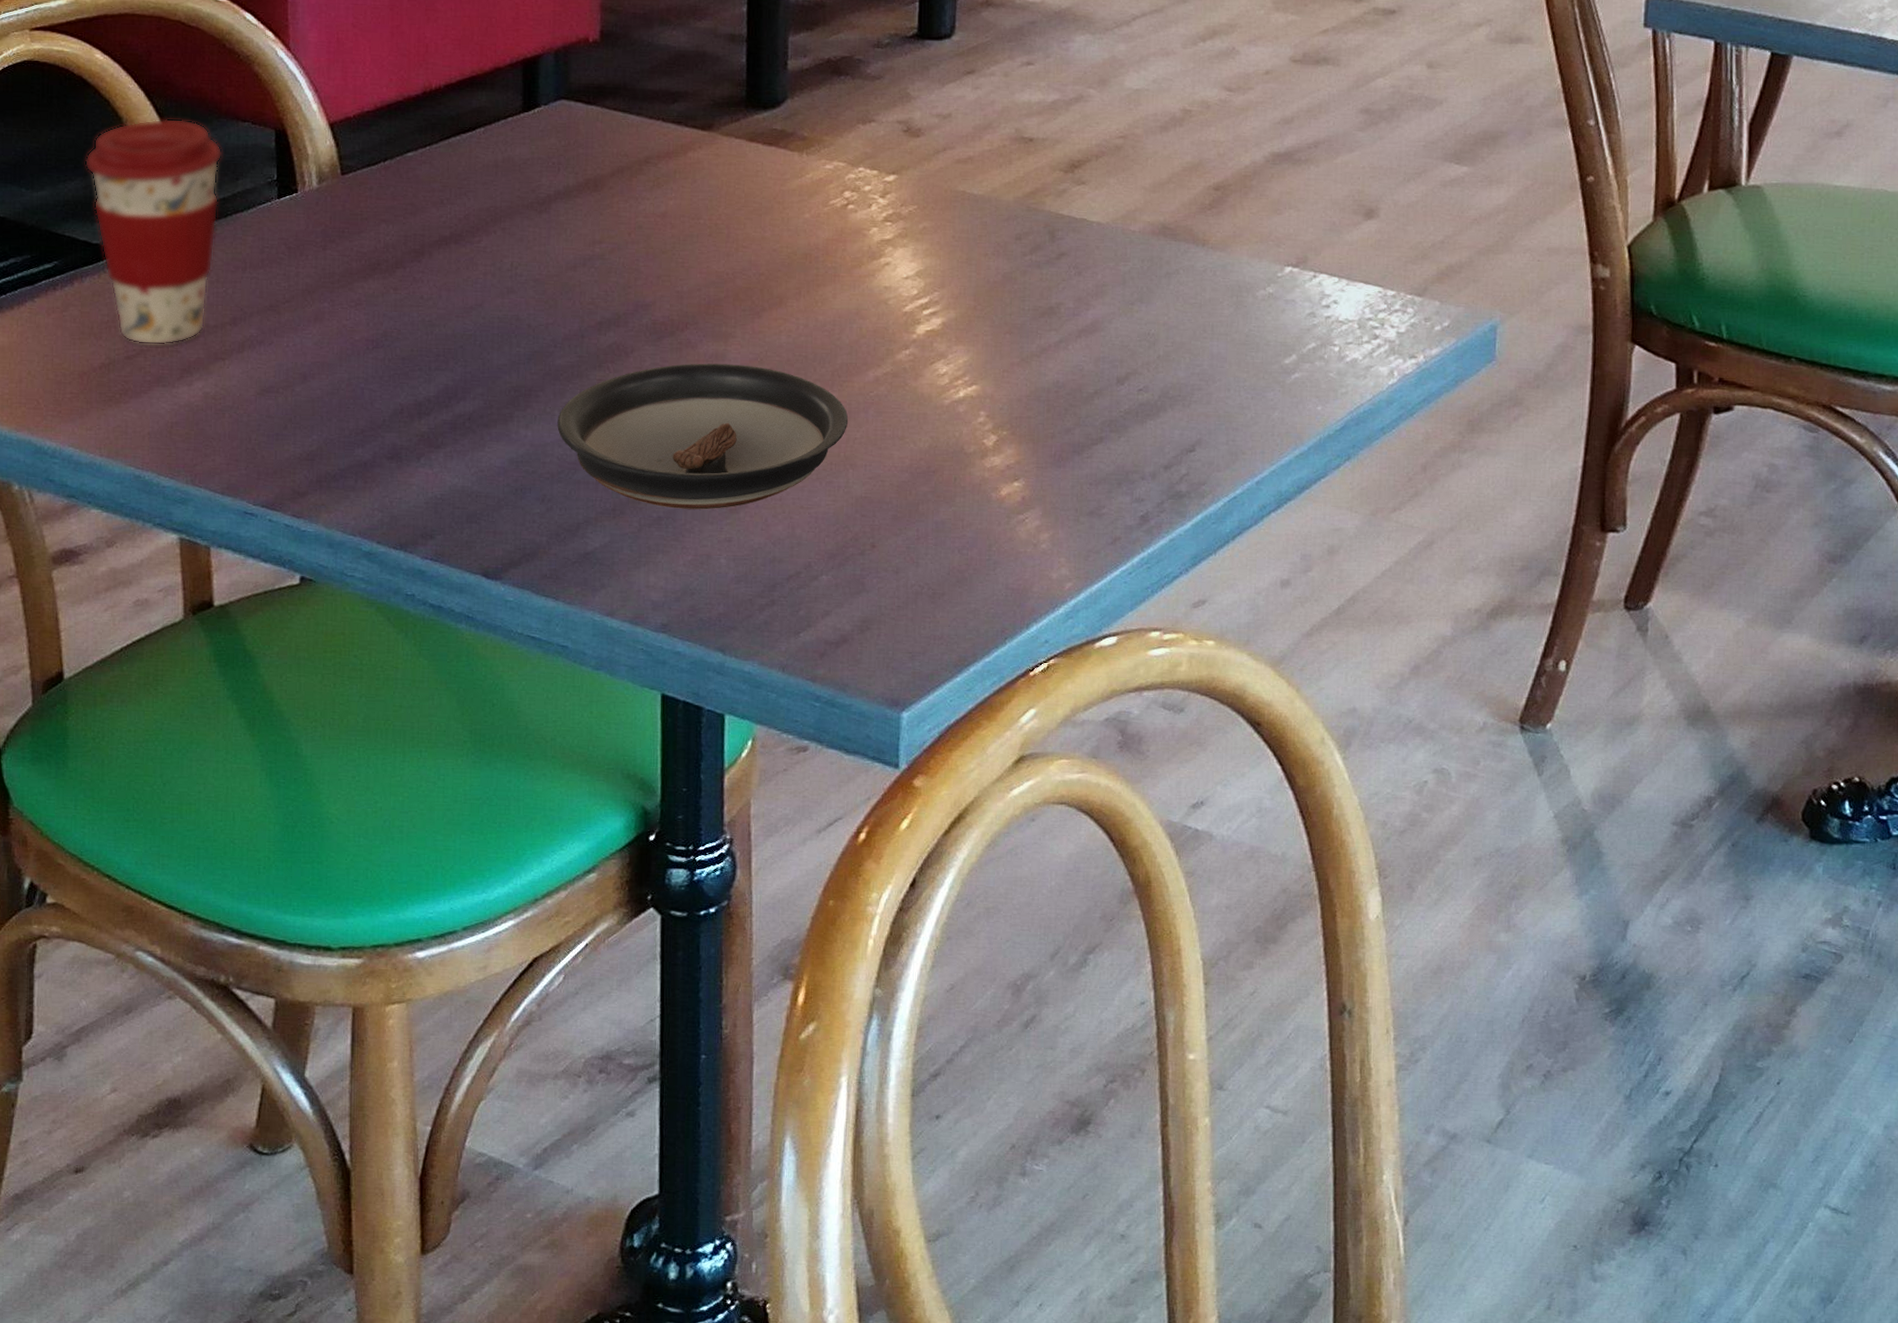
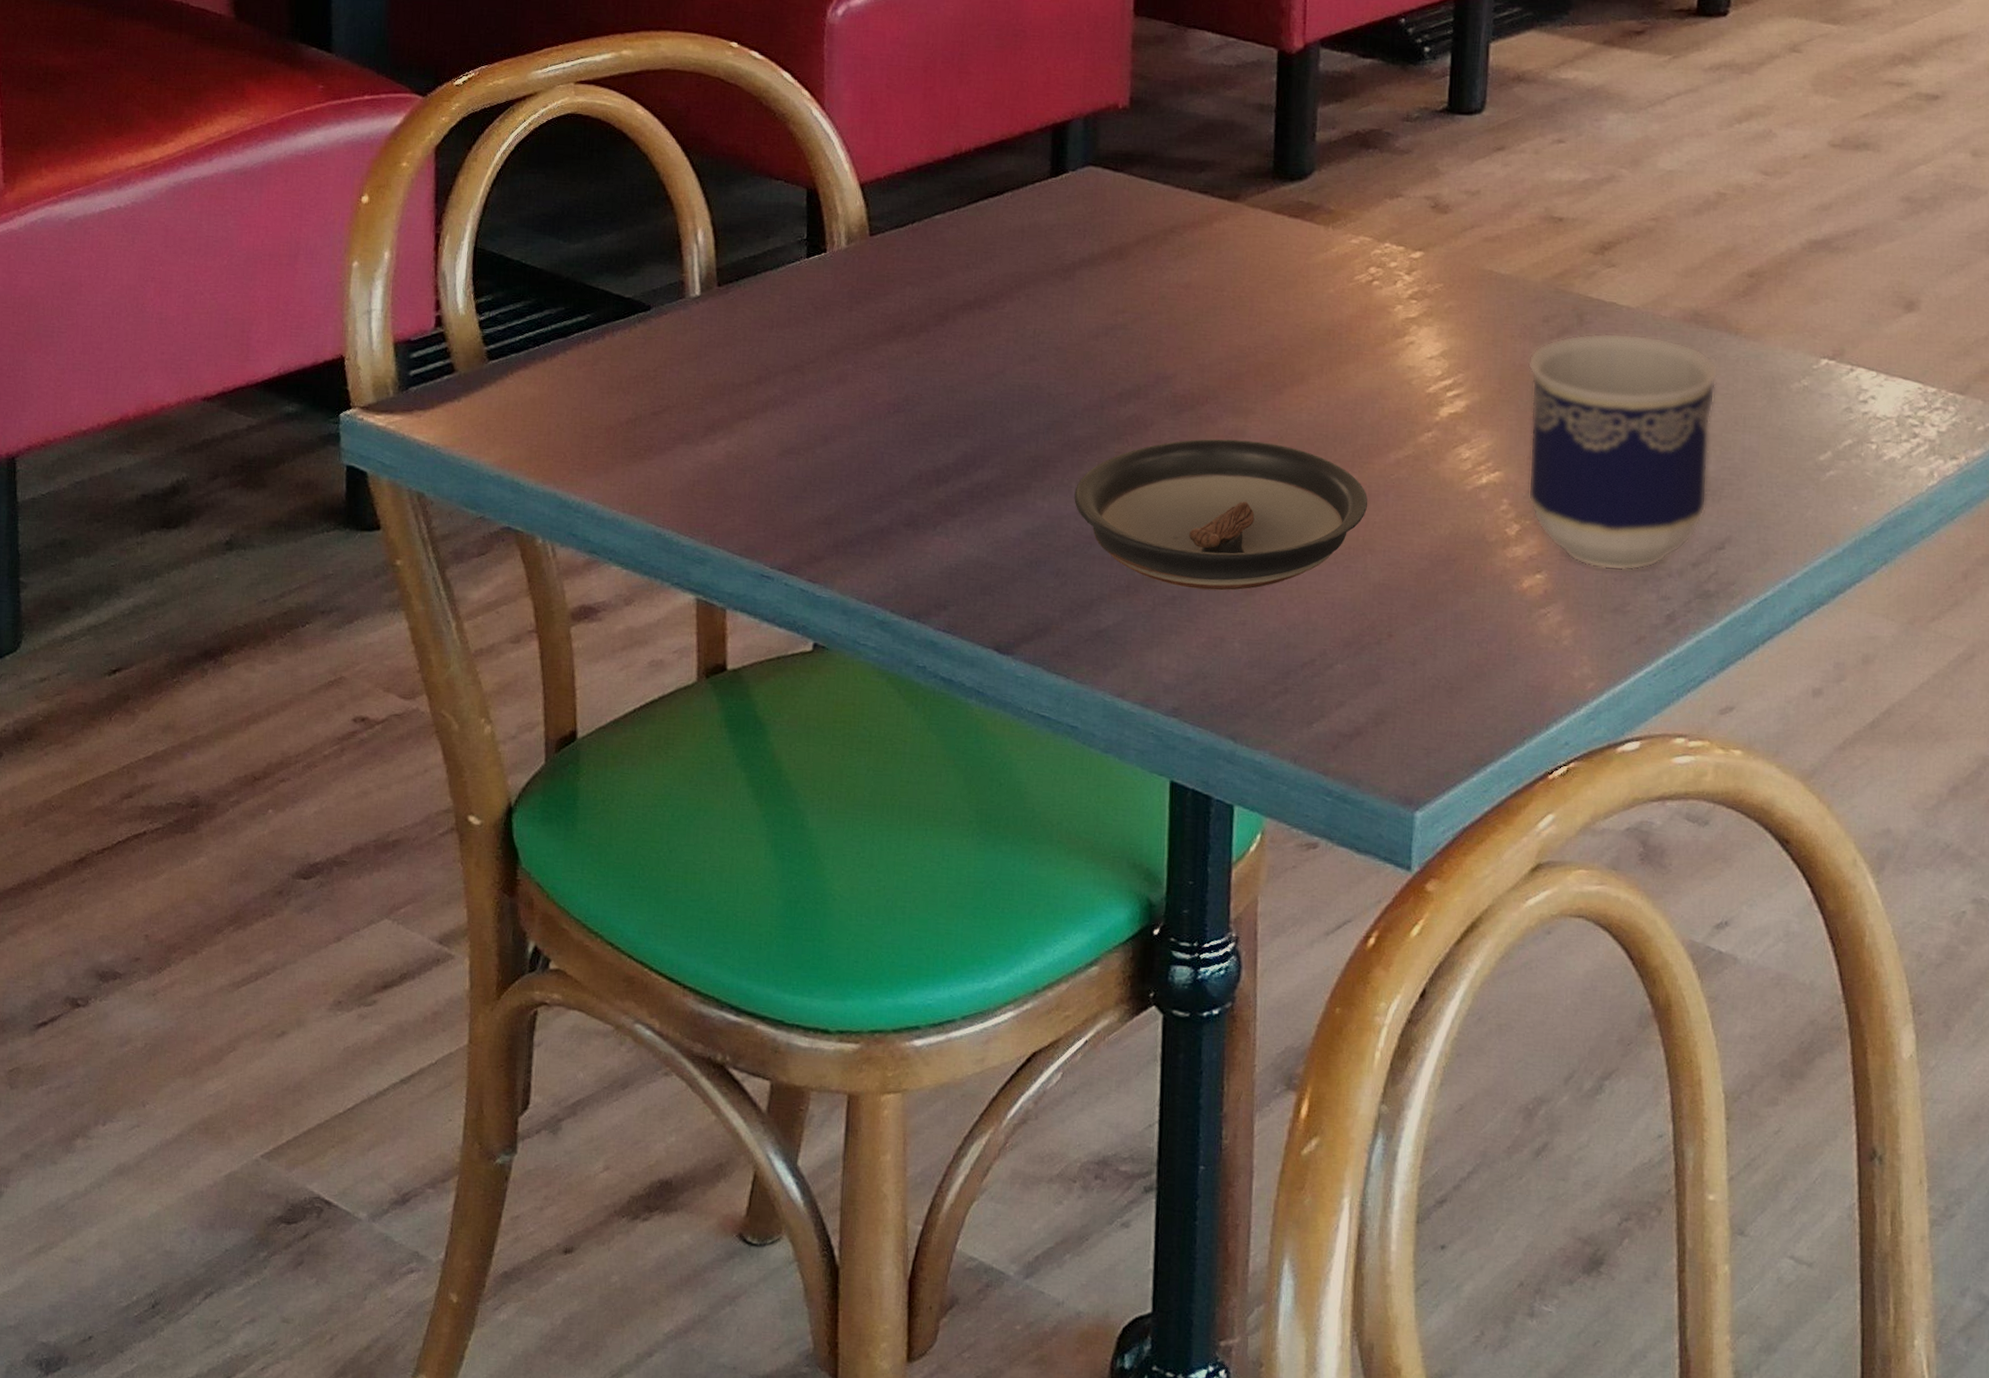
coffee cup: present [84,118,222,345] -> none [621,174,755,402]
cup: none [1001,248,1187,476] -> present [1527,332,1718,571]

